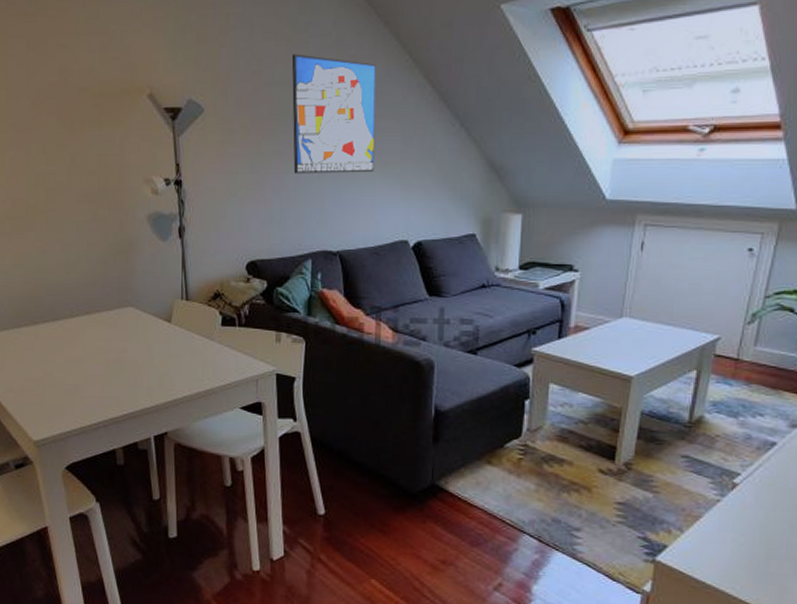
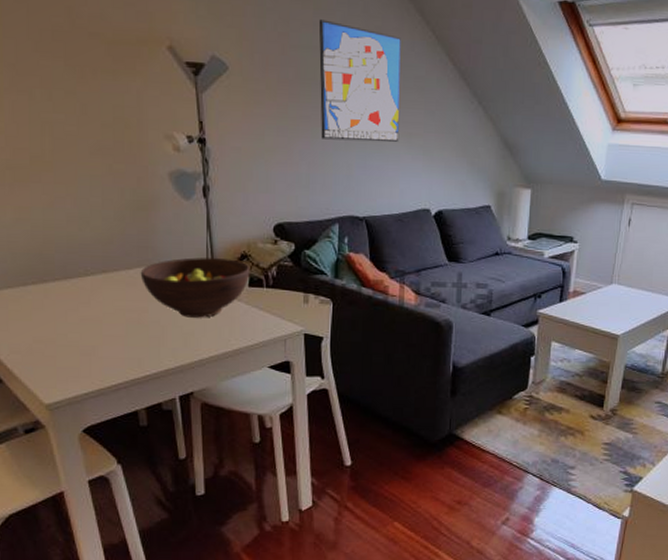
fruit bowl: none [120,297,223,358] -> present [140,257,250,318]

